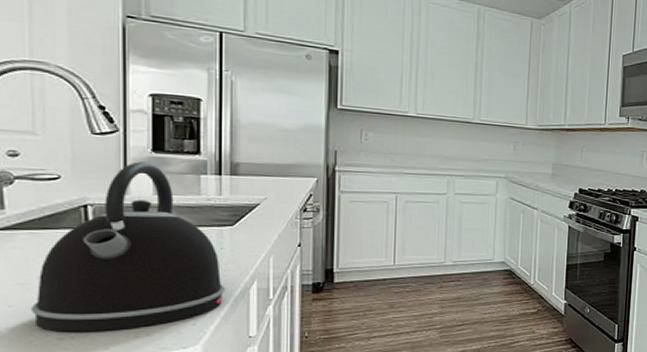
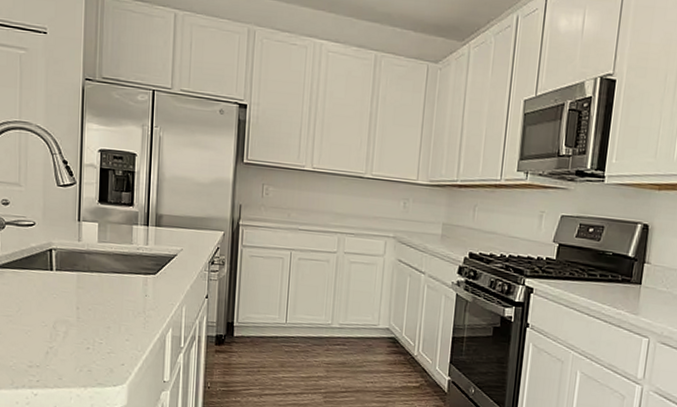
kettle: present [30,161,226,332] -> none [11,211,148,364]

